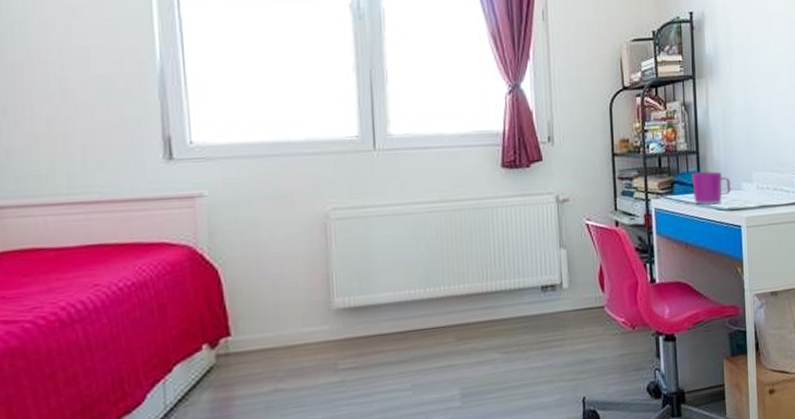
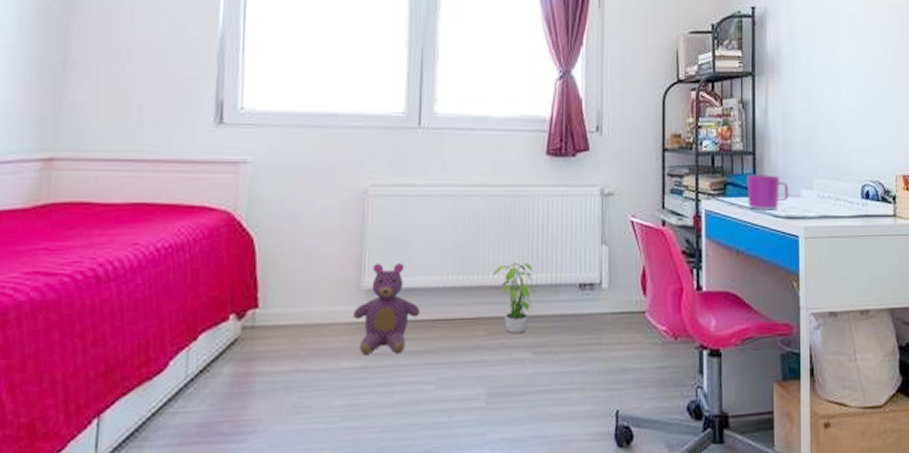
teddy bear: none [326,281,392,370] -> present [354,263,421,354]
potted plant: none [458,270,499,338] -> present [493,261,534,334]

